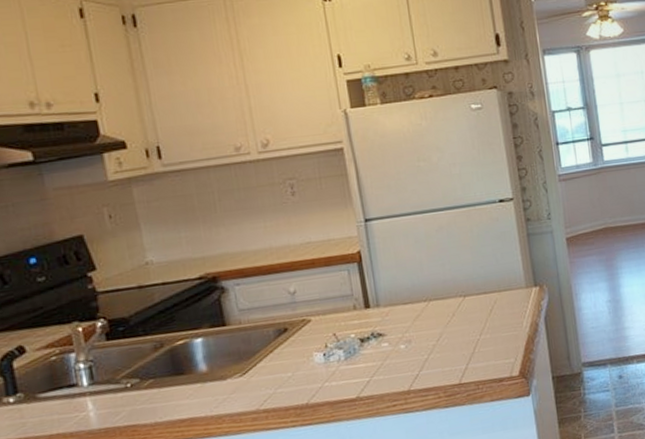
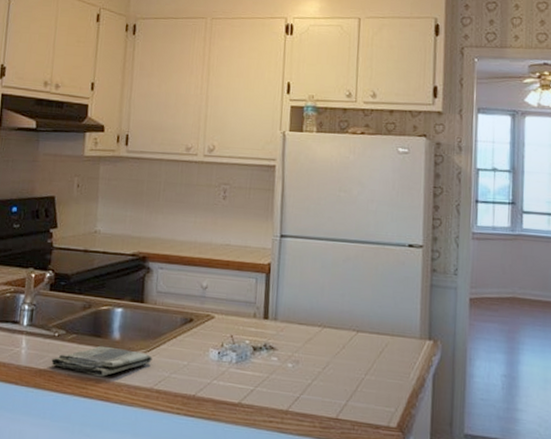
dish towel: none [130,376,251,419] -> present [51,345,153,377]

